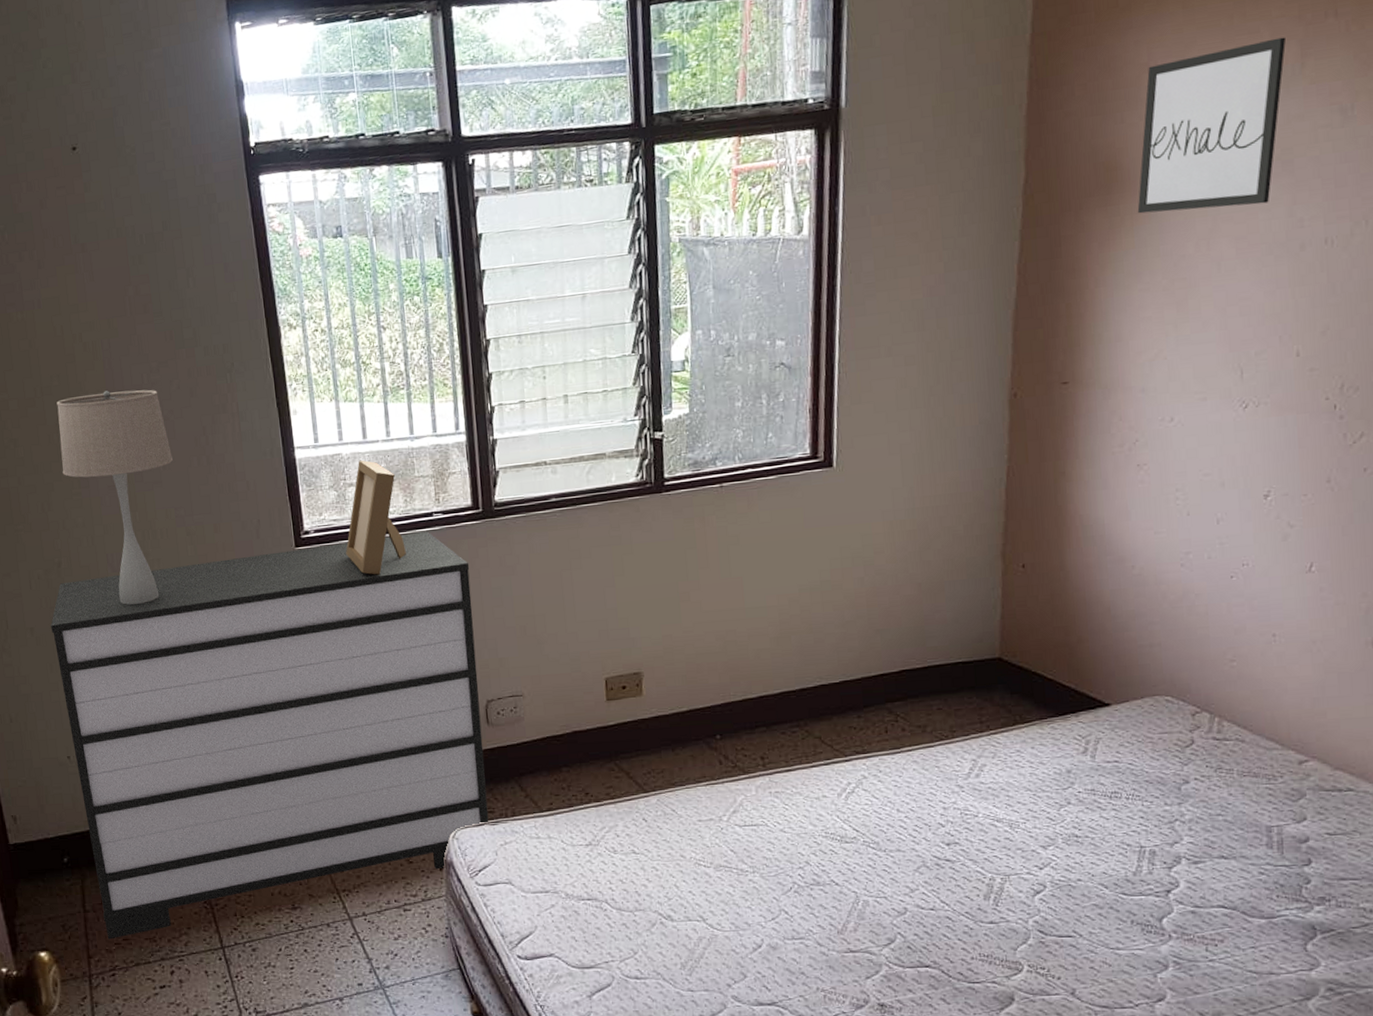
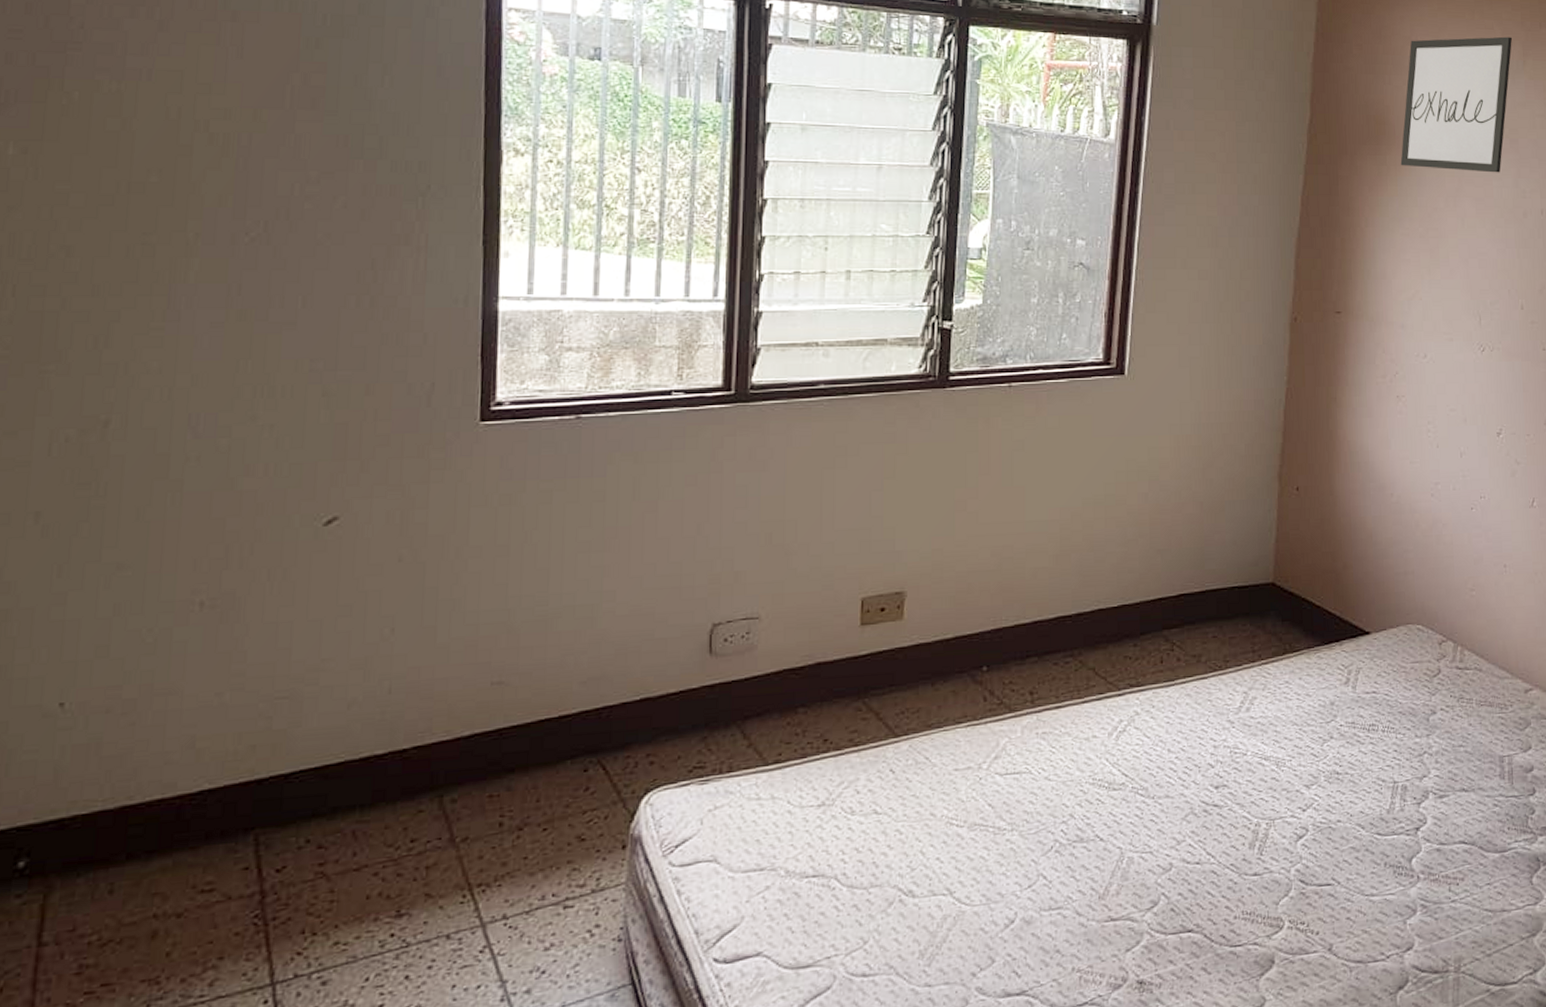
dresser: present [51,531,489,940] -> none [72,413,711,987]
table lamp: present [56,389,174,605] -> none [139,198,320,485]
photo frame: present [346,460,406,575] -> none [550,320,631,463]

